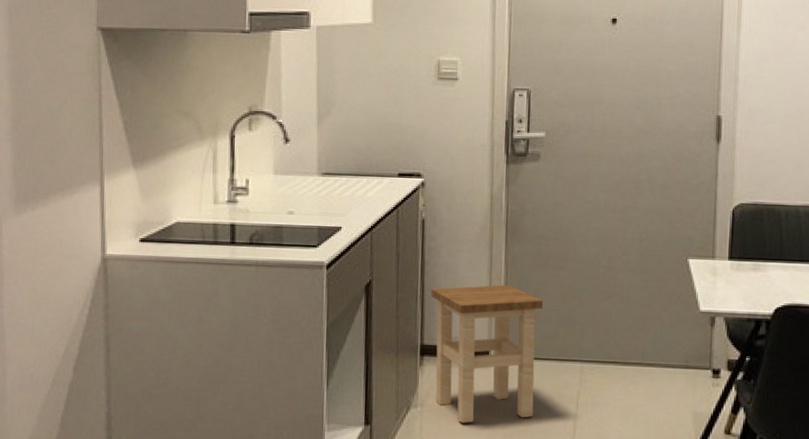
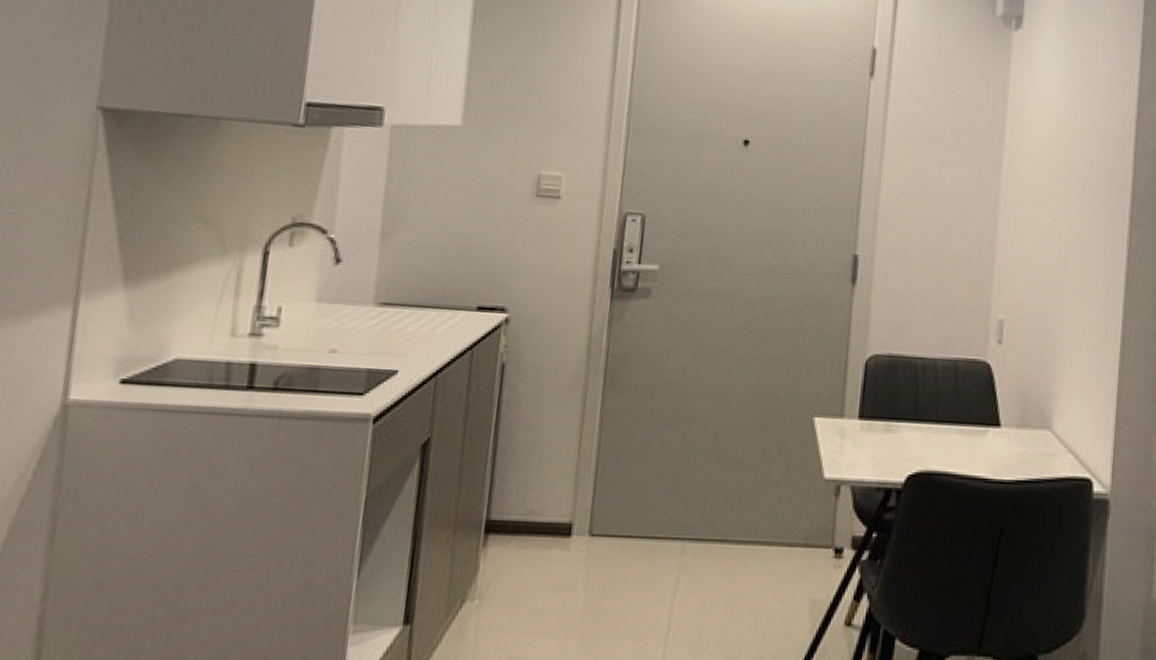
stool: present [431,284,543,423] -> none [499,445,642,619]

